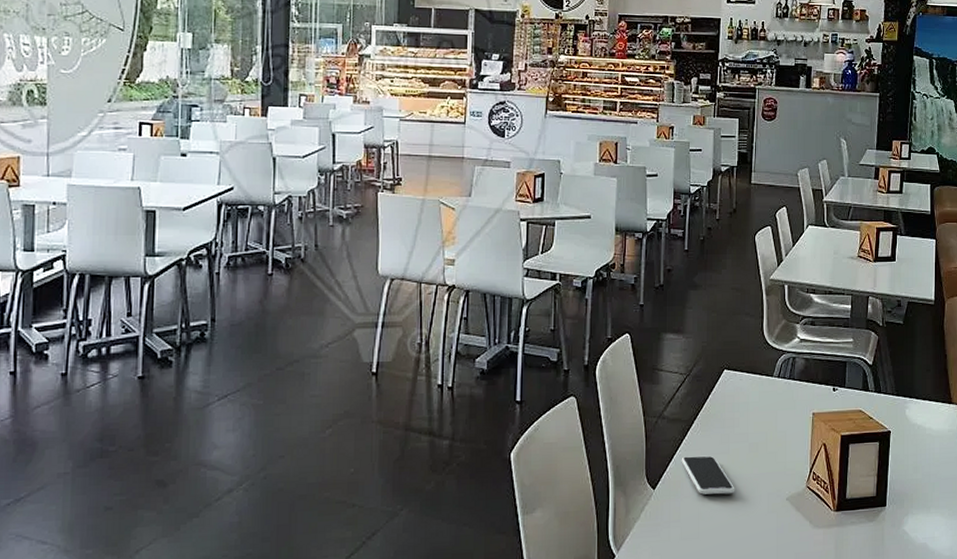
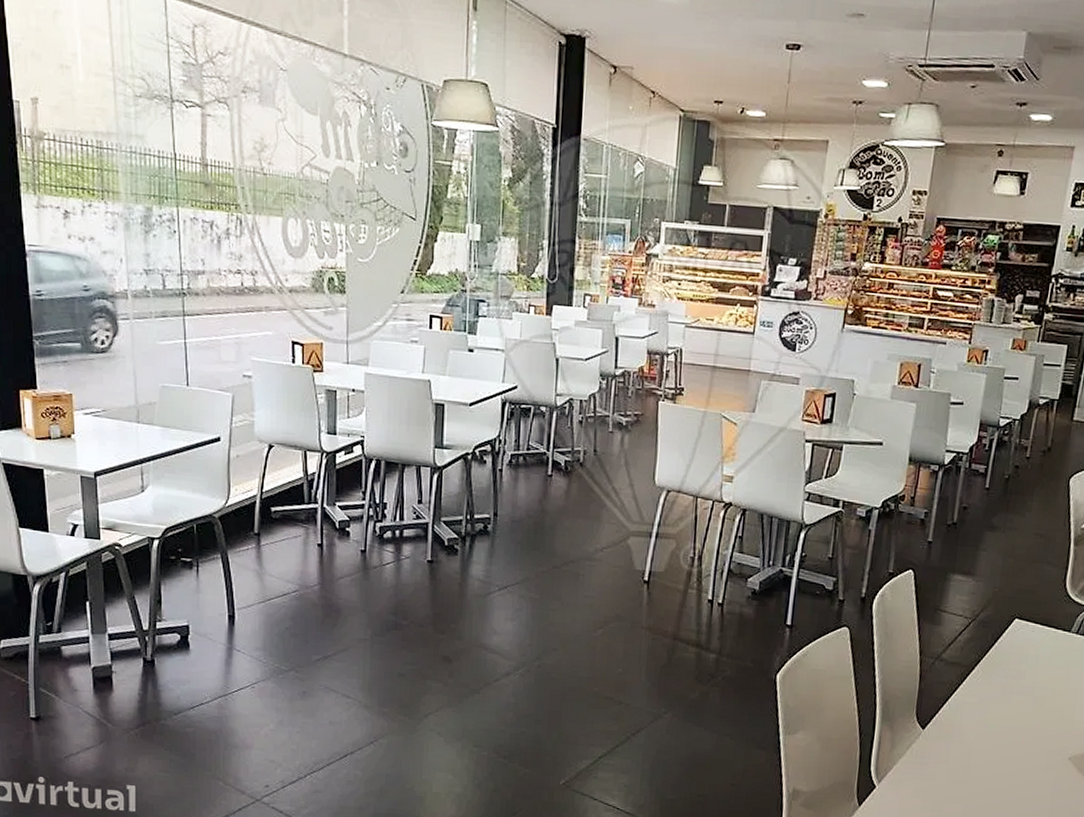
smartphone: present [681,455,735,495] -> none [955,701,1013,745]

